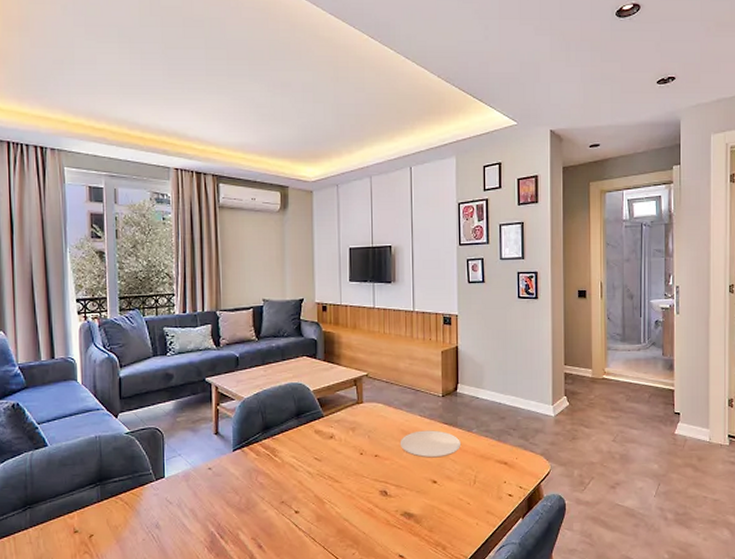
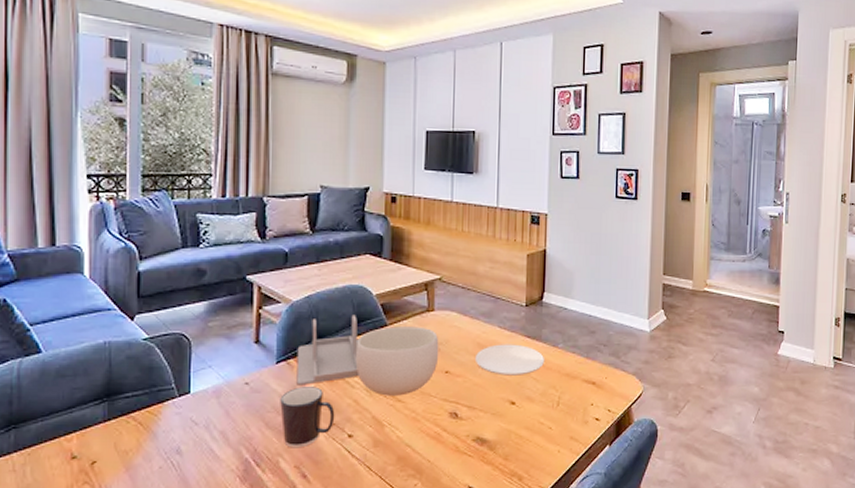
mug: none [237,470,284,523] -> present [280,387,335,448]
napkin holder: none [249,408,302,469] -> present [296,314,360,385]
bowl: none [298,417,369,477] -> present [355,326,439,396]

